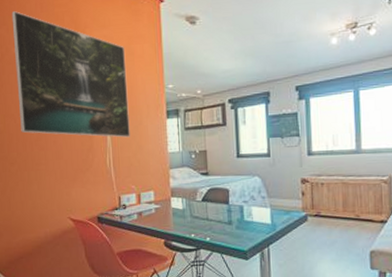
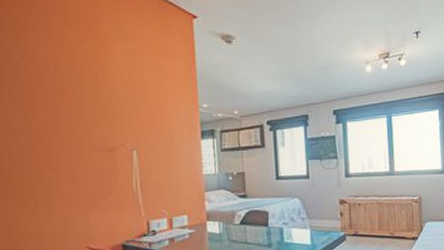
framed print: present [11,11,130,138] -> none [12,14,160,159]

